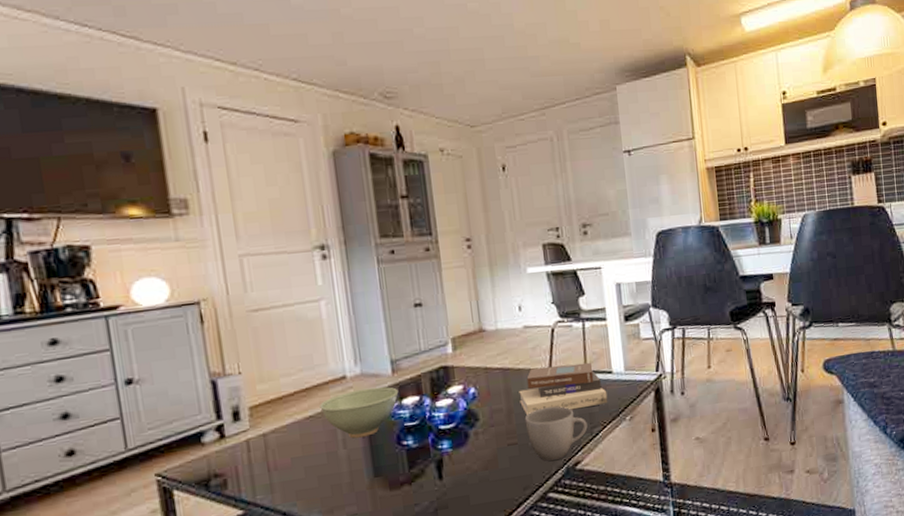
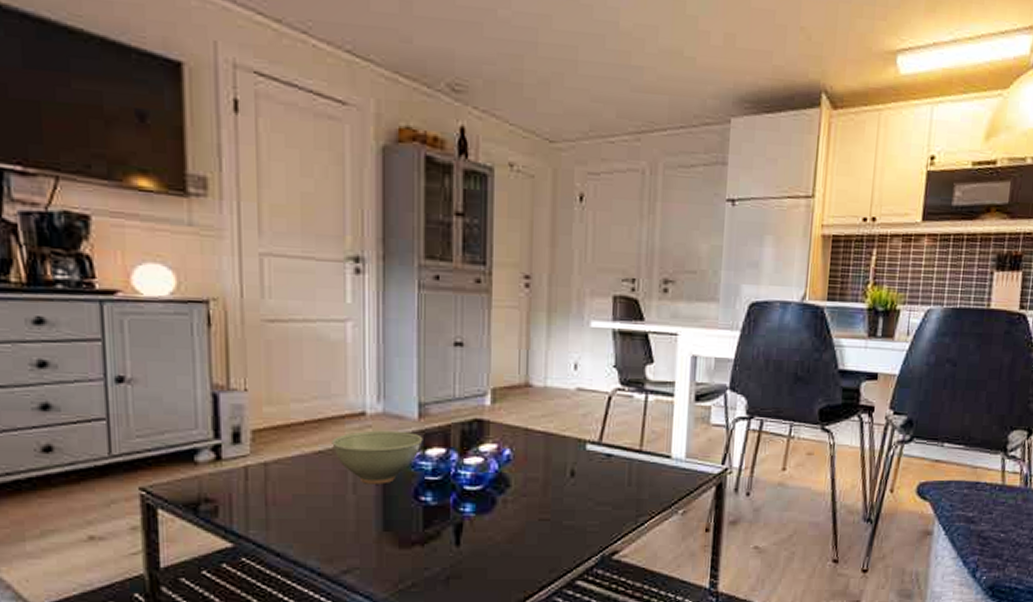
books: present [519,362,608,415] -> none [560,438,661,493]
cup: present [524,406,588,461] -> none [562,485,633,545]

